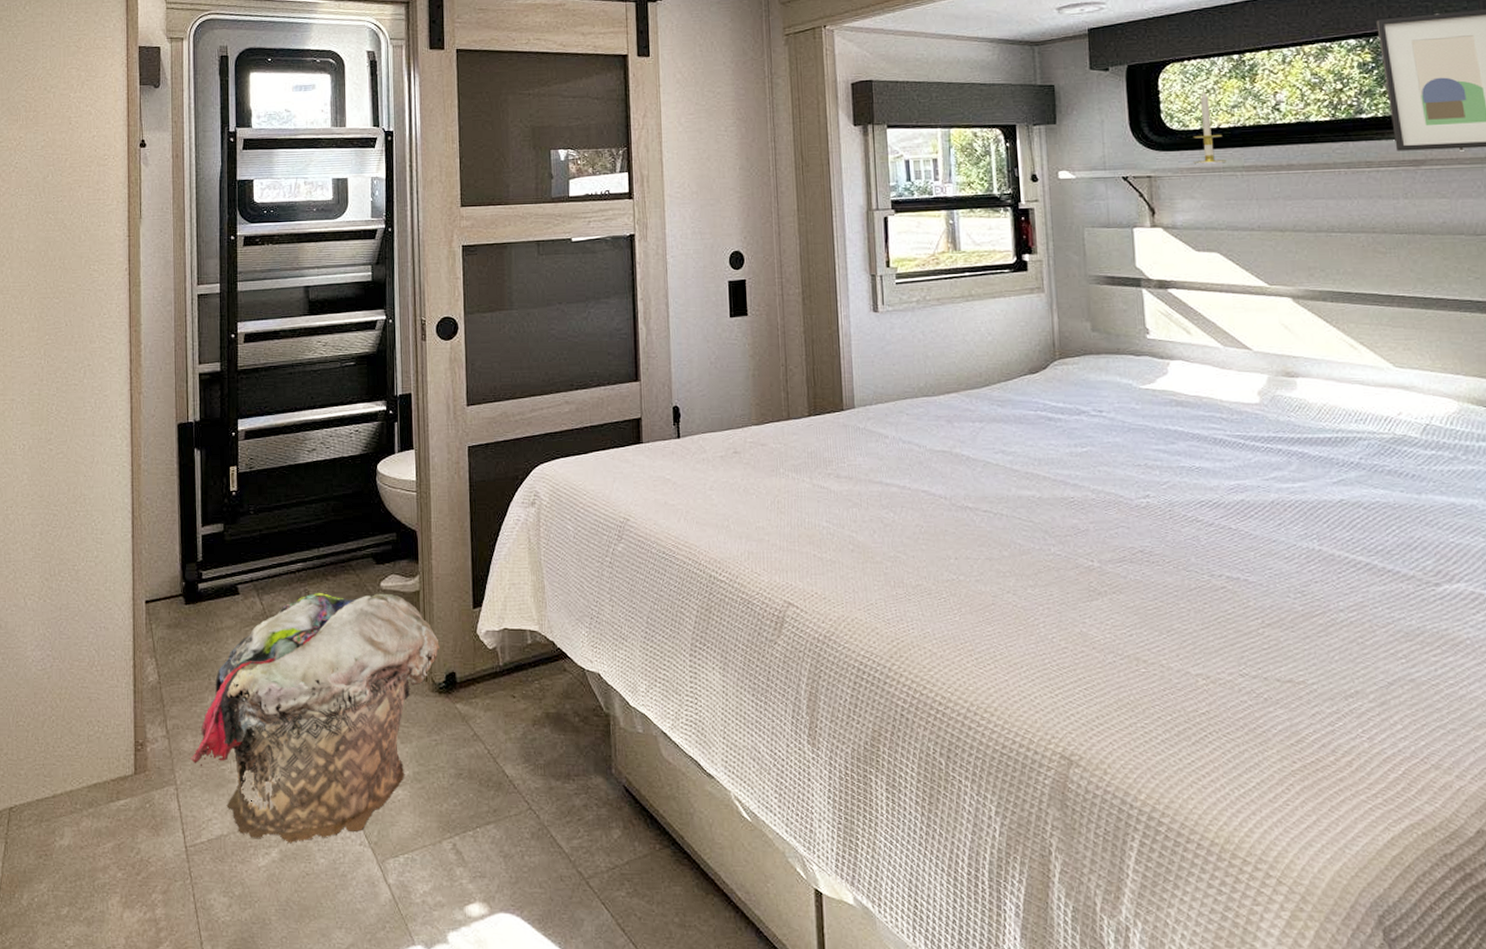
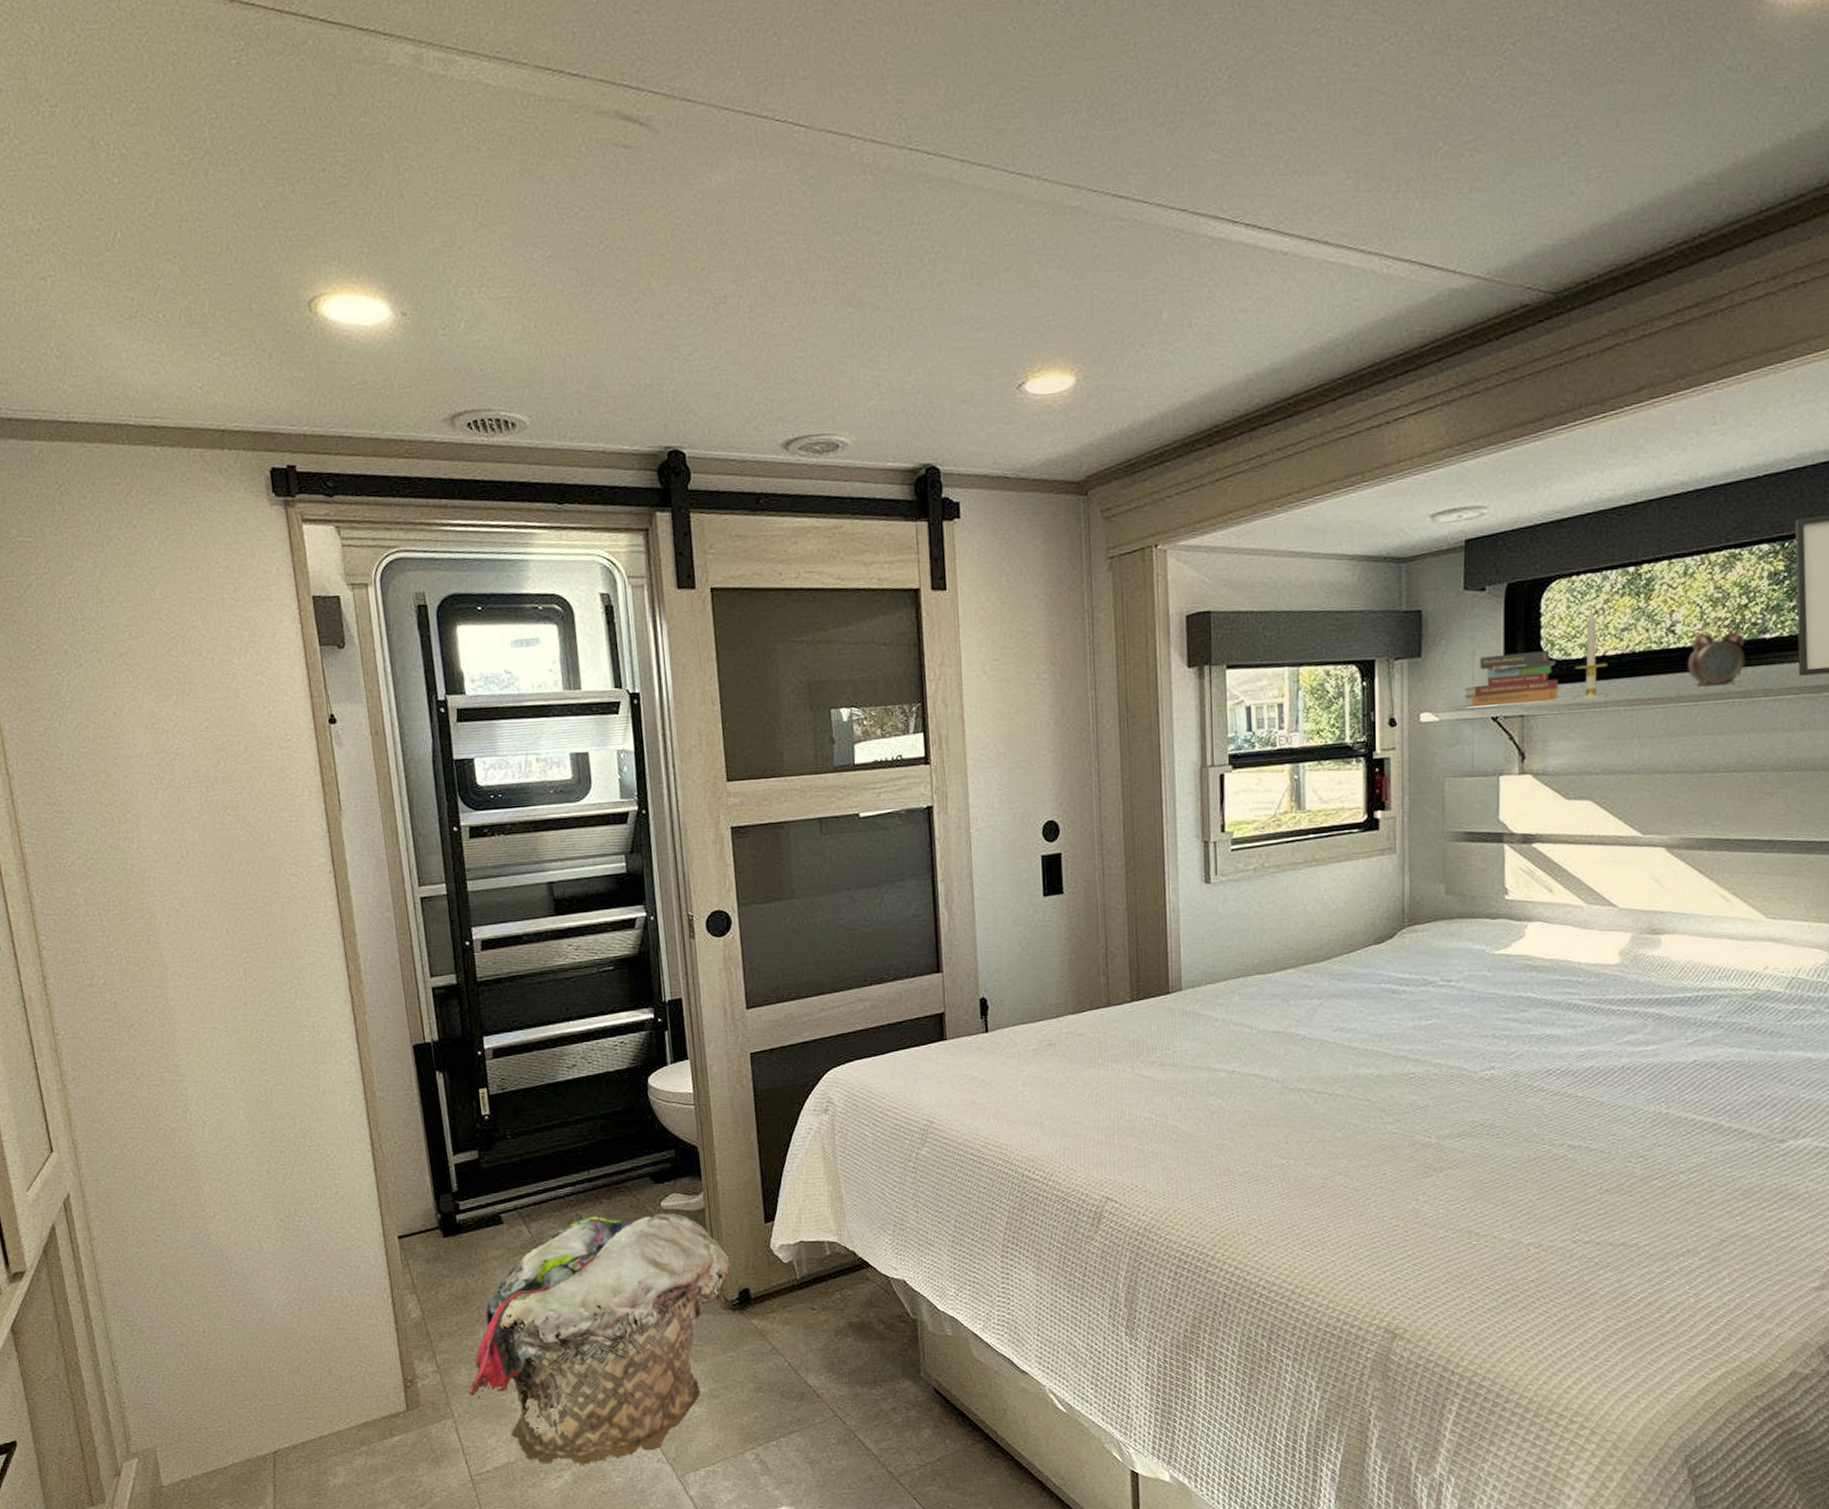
books: none [1096,122,1180,168] -> present [1464,650,1559,708]
alarm clock: none [1293,105,1347,158] -> present [1687,624,1746,687]

